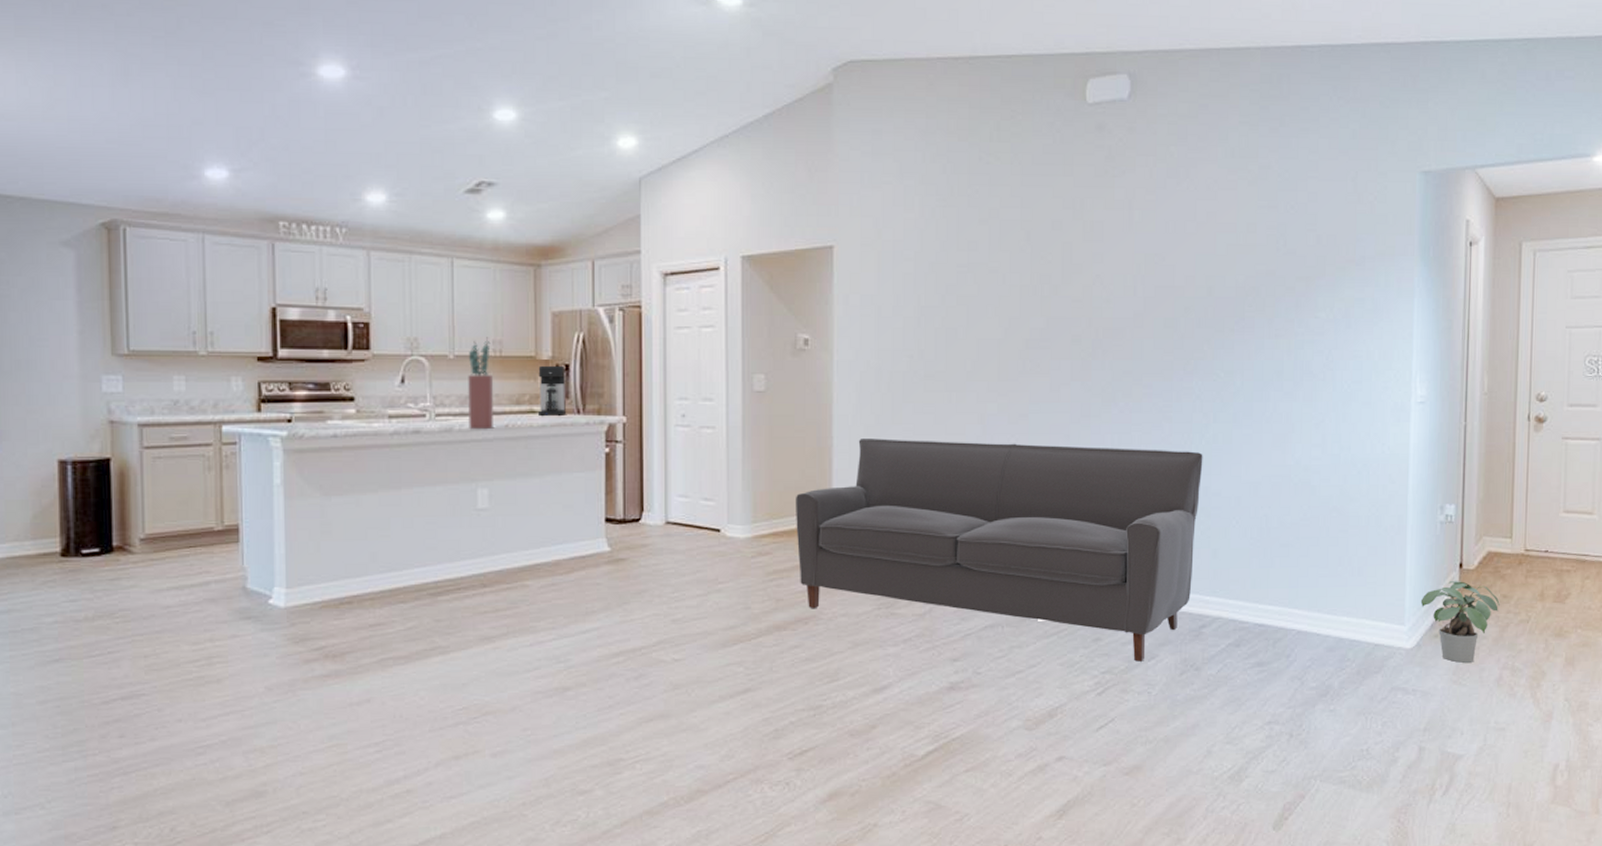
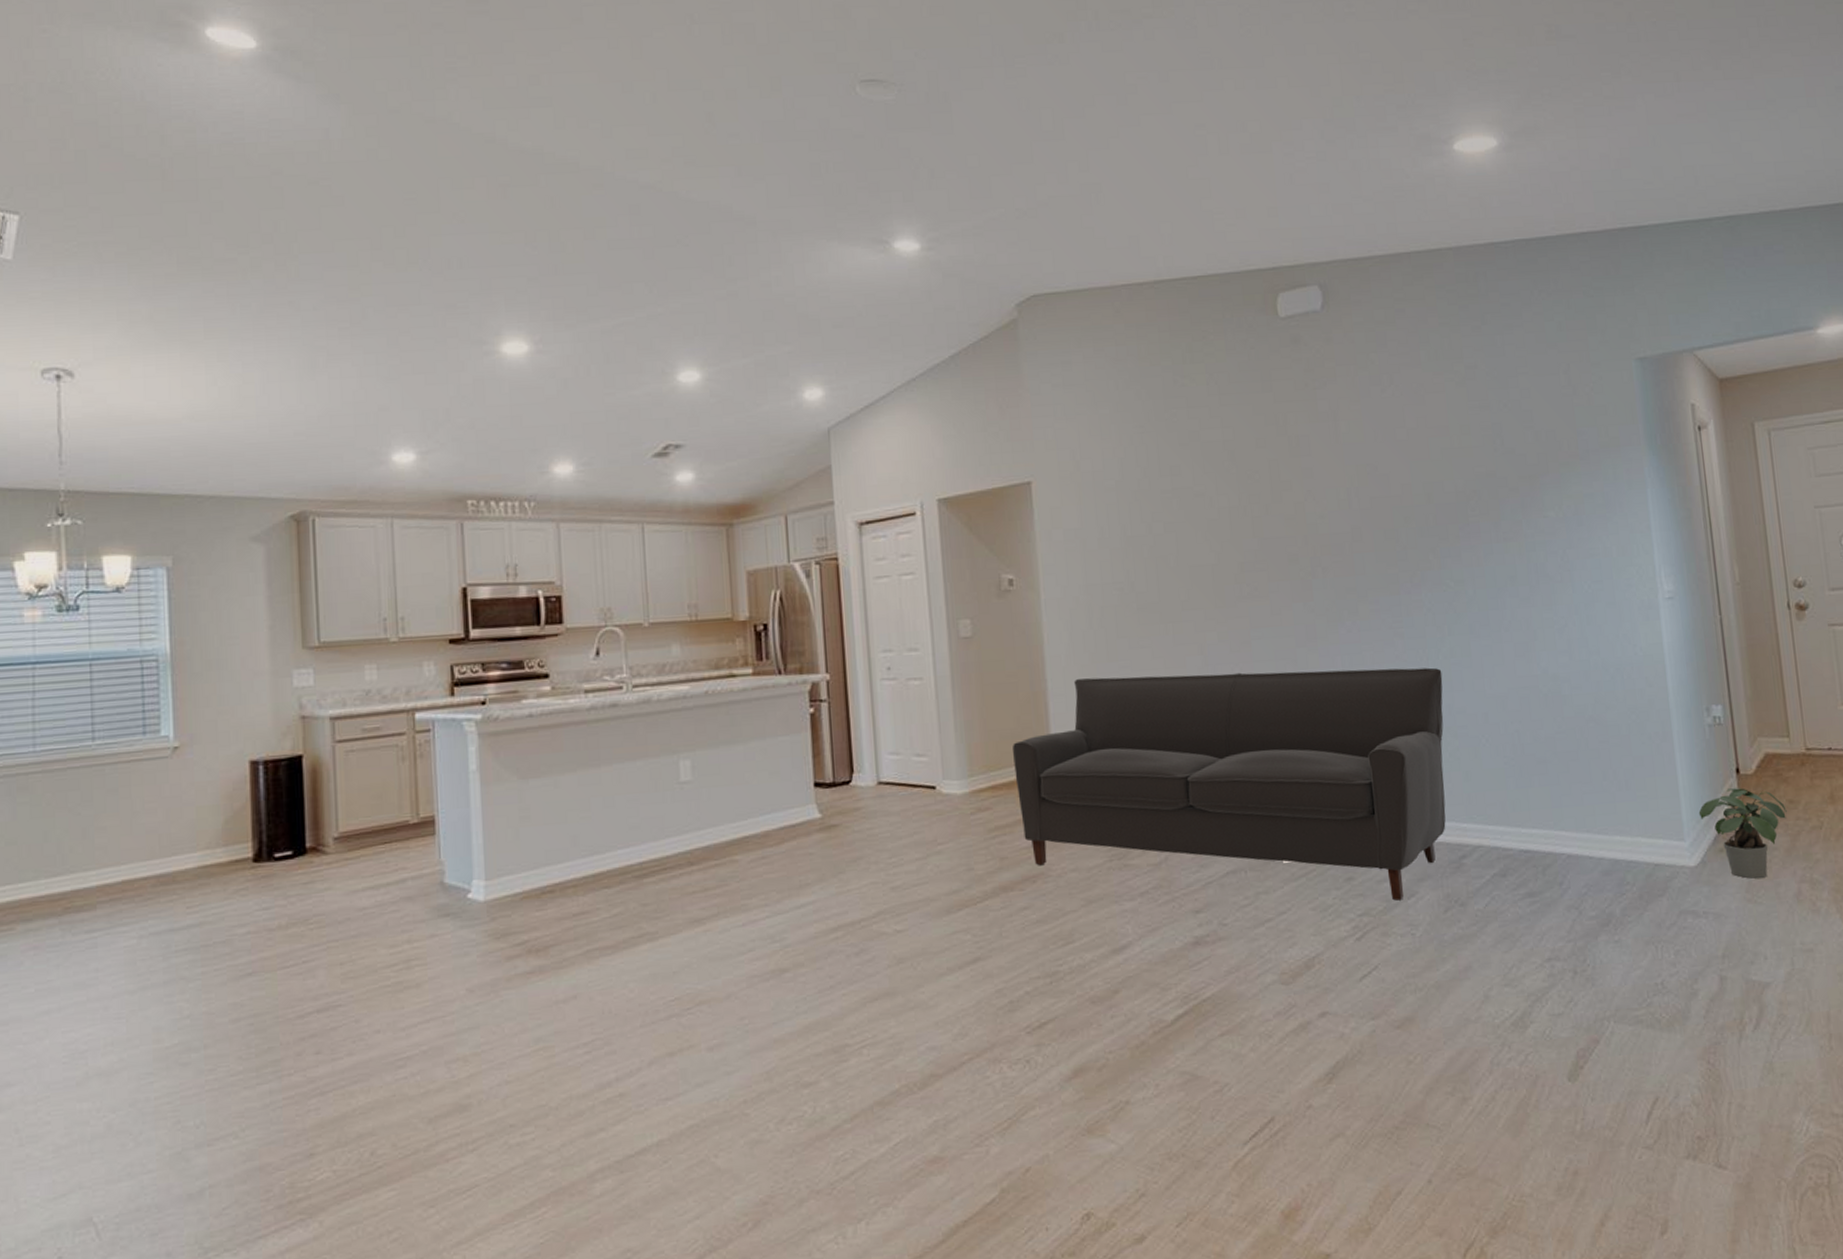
vase: present [468,337,493,430] -> none [664,602,693,699]
coffee maker: present [537,365,567,417] -> none [736,625,768,681]

